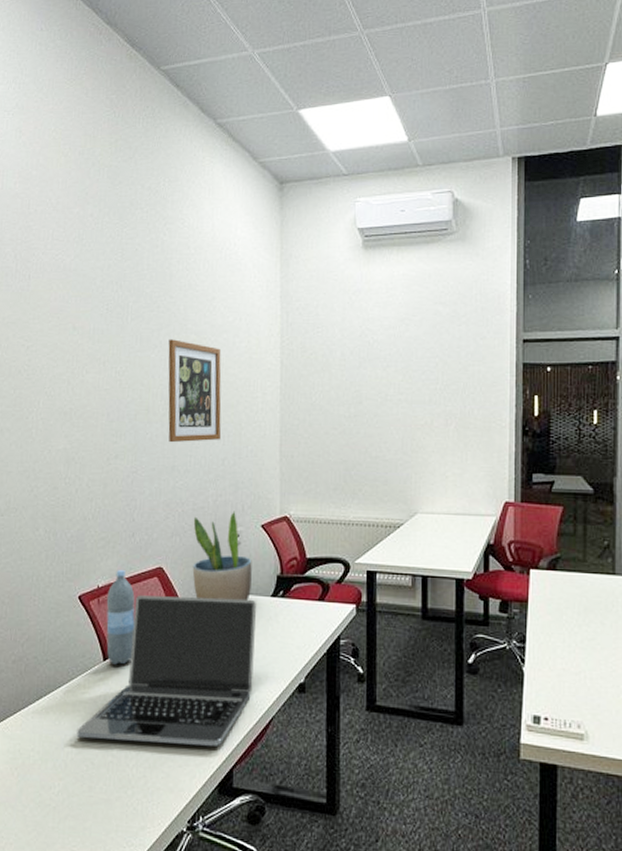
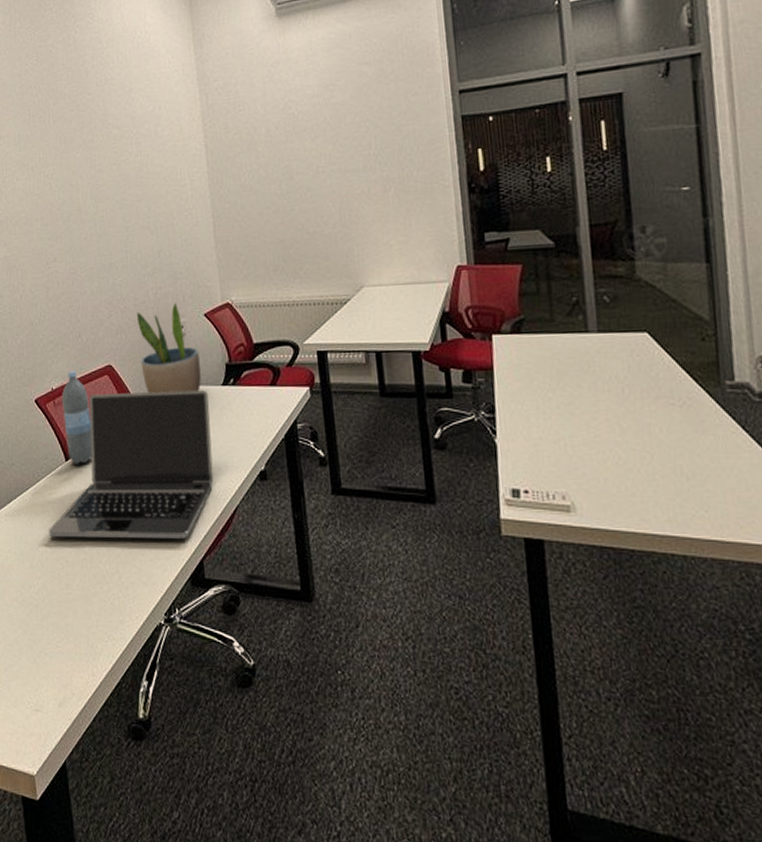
wall art: present [168,339,222,443] -> none [92,136,153,241]

